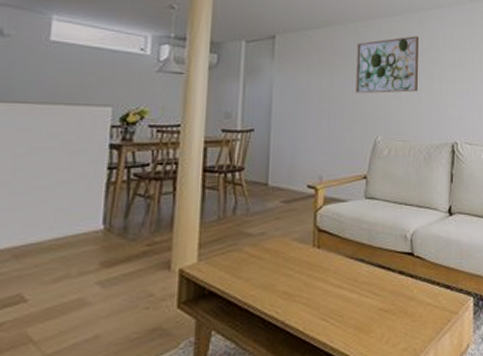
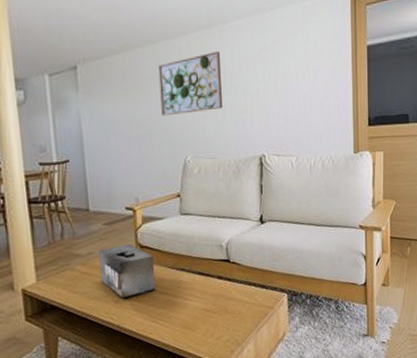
tissue box: none [270,226,332,290] -> present [98,243,156,299]

